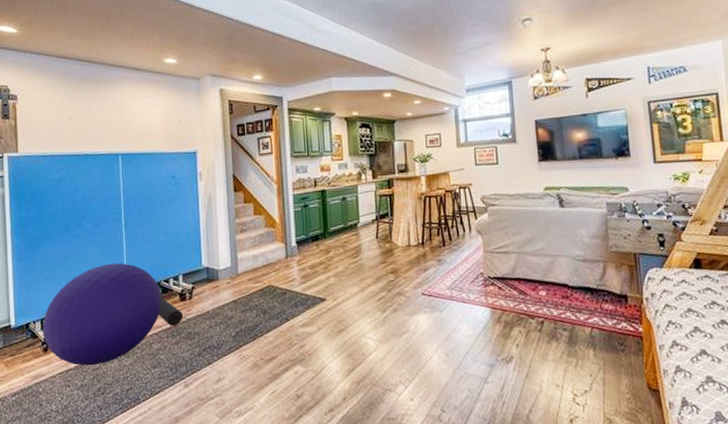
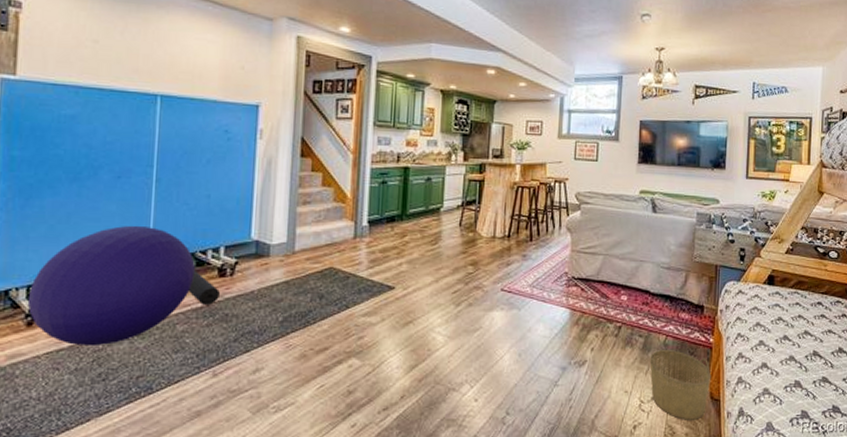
basket: none [577,341,646,413] -> present [649,350,712,420]

